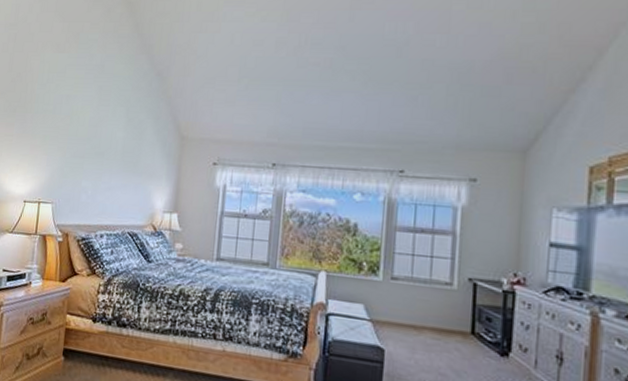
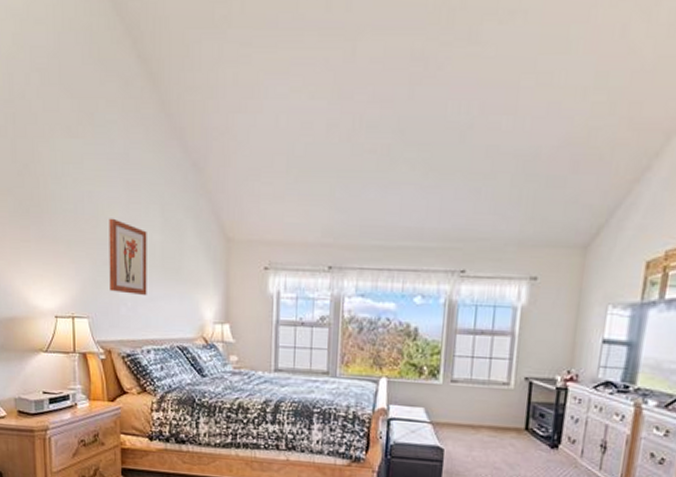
wall art: none [74,117,112,186] -> present [109,218,147,296]

